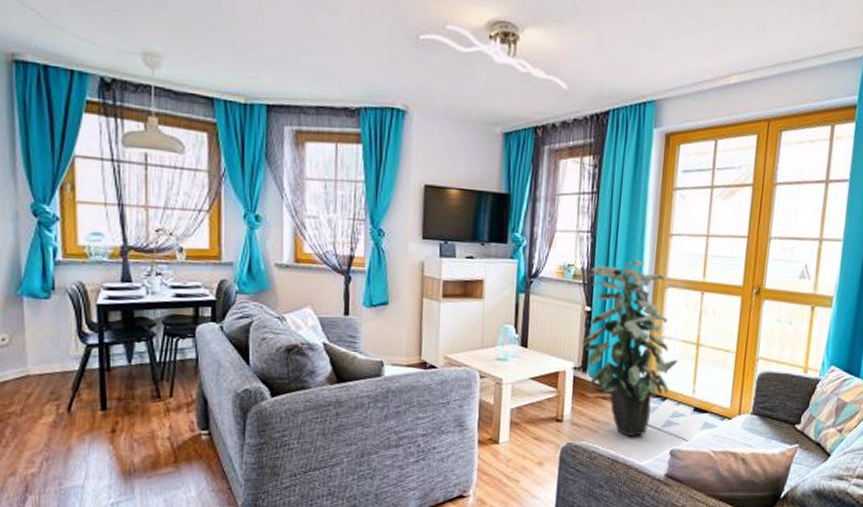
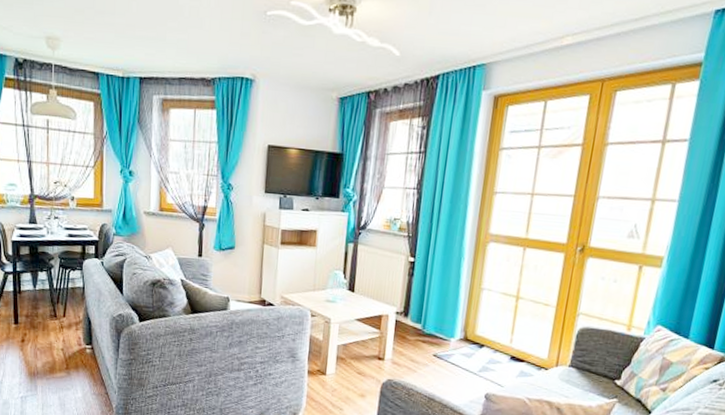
indoor plant: present [582,259,678,436] -> none [404,215,497,378]

